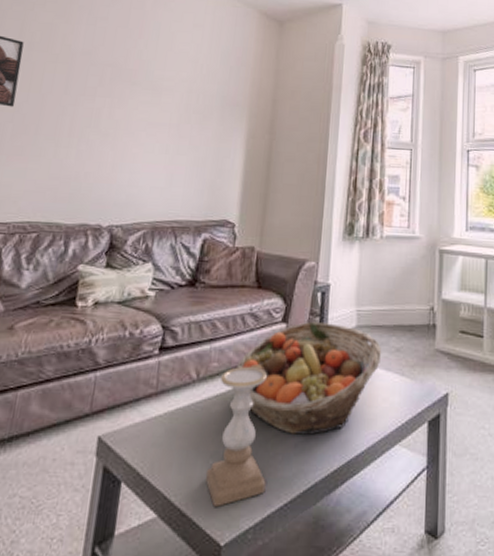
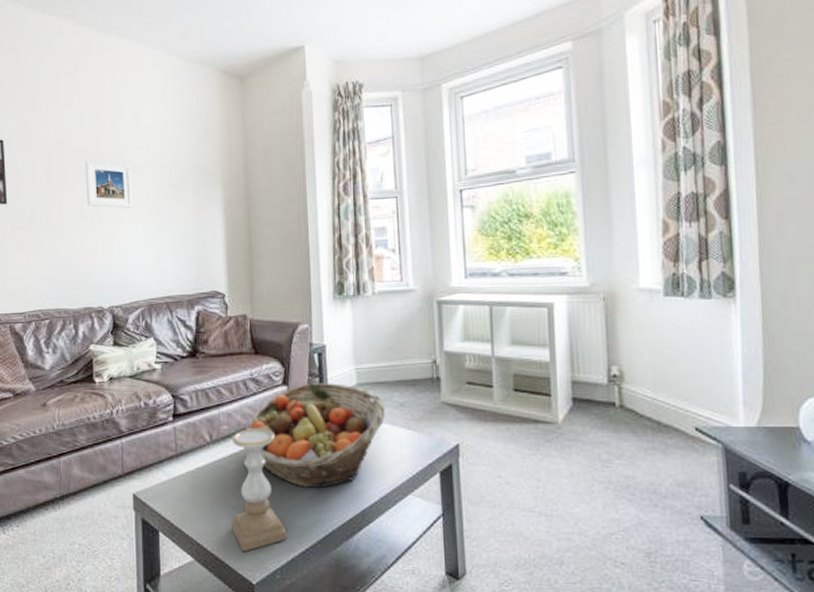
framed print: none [104,74,158,127] -> present [85,159,134,208]

